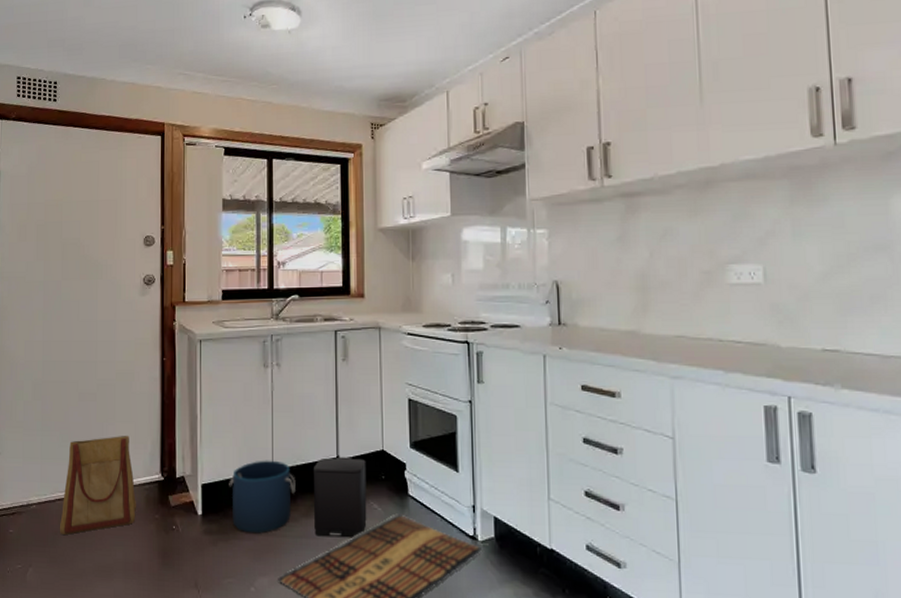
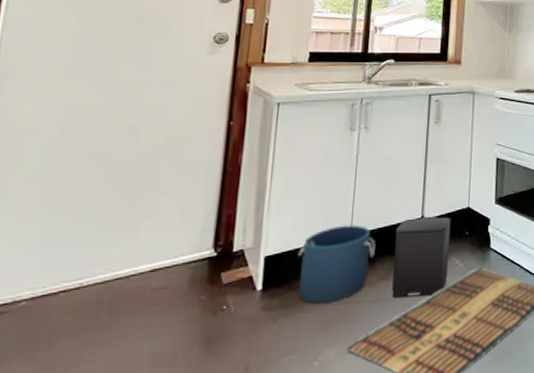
shopping bag: present [59,436,137,536] -> none [59,209,178,335]

